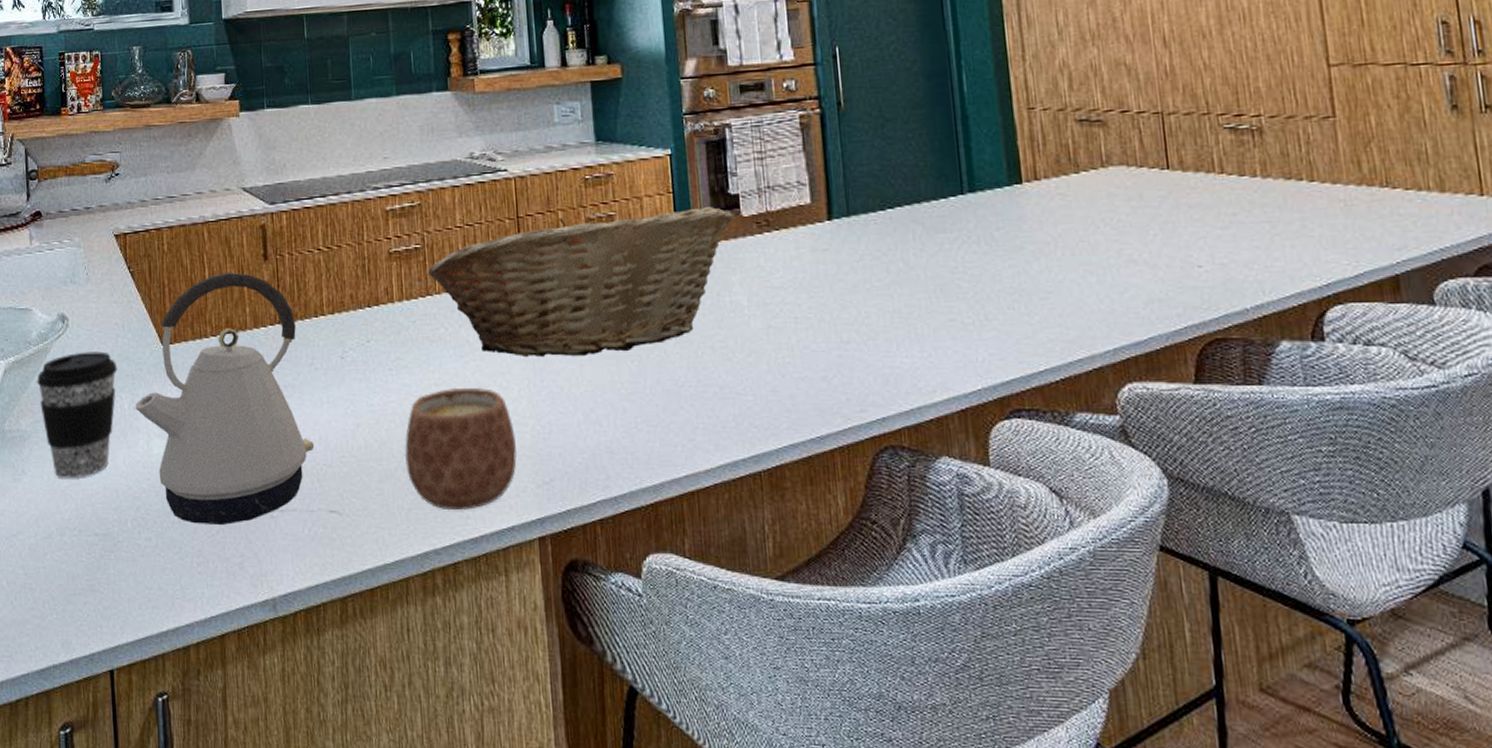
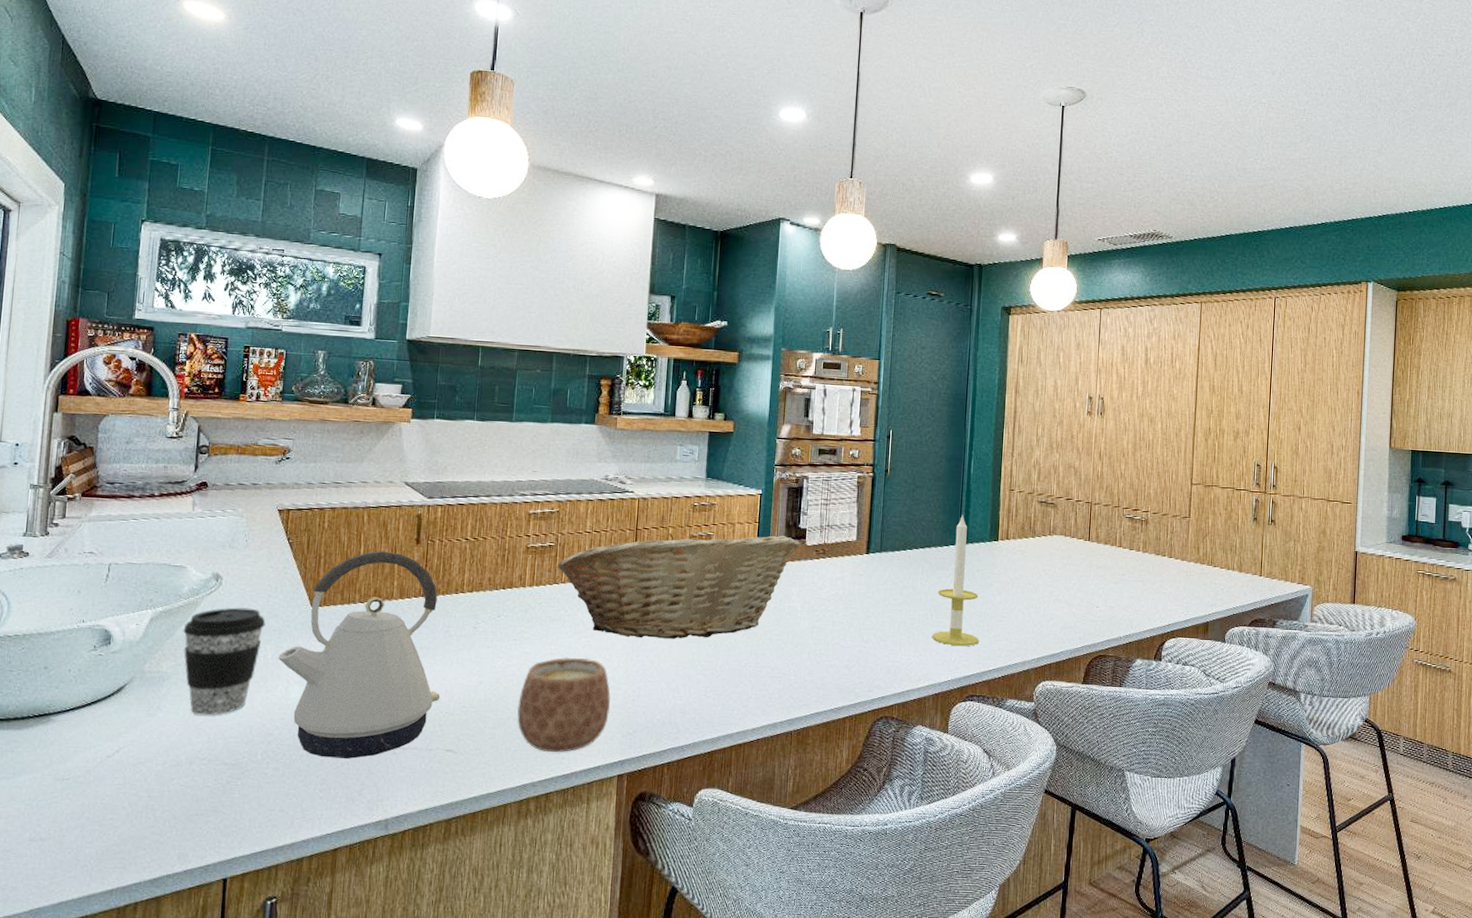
candle: none [941,152,1017,340] -> present [932,515,979,647]

